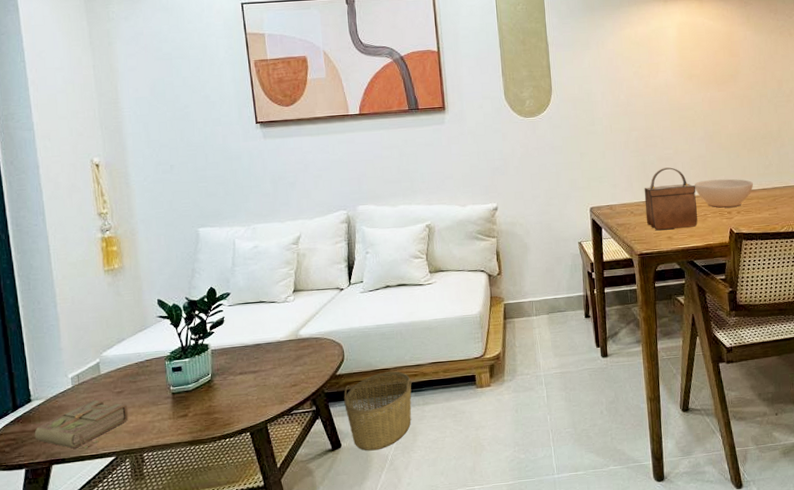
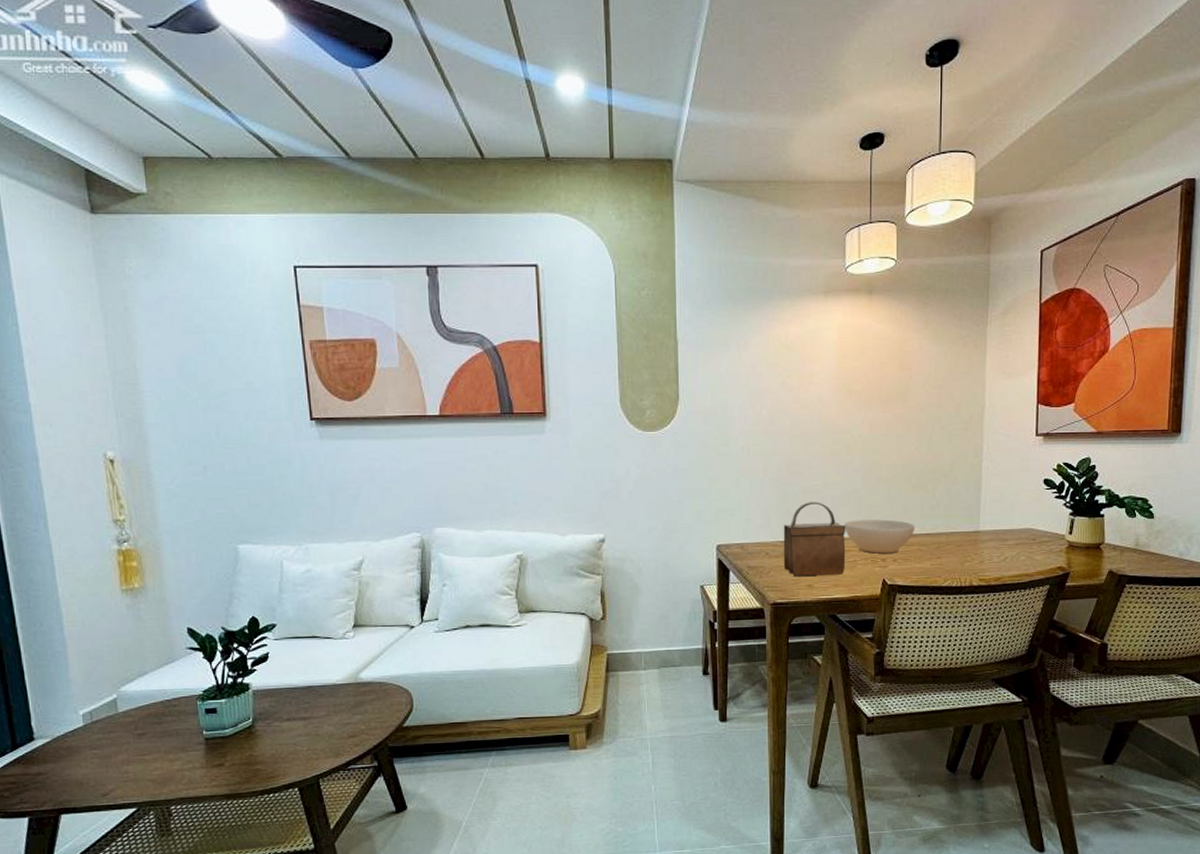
diary: present [34,400,129,450] -> none [38,742,153,799]
basket: present [344,371,412,451] -> none [411,725,493,816]

